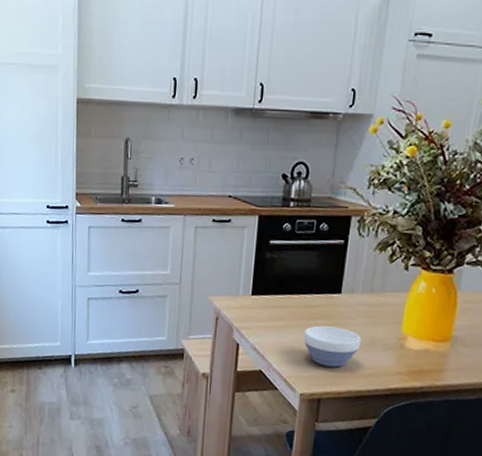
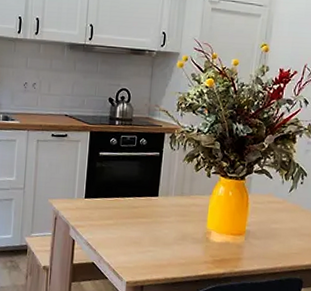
bowl: present [303,325,362,368] -> none [128,223,175,259]

